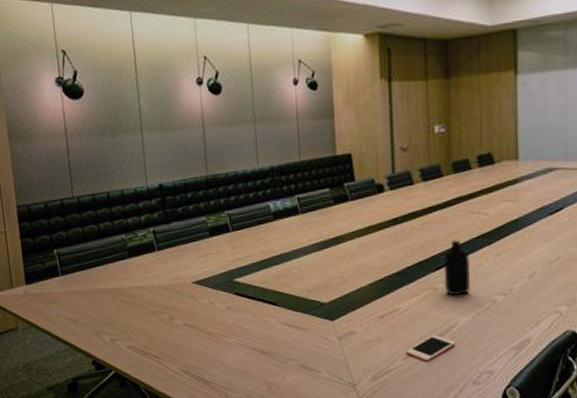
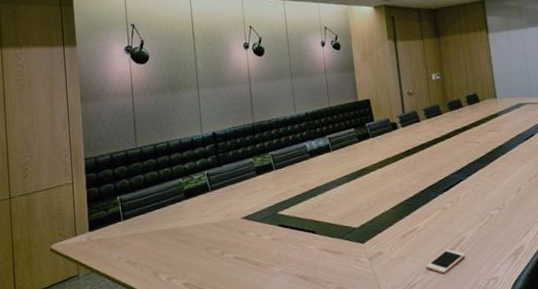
bottle: present [443,240,471,296] -> none [449,165,473,213]

